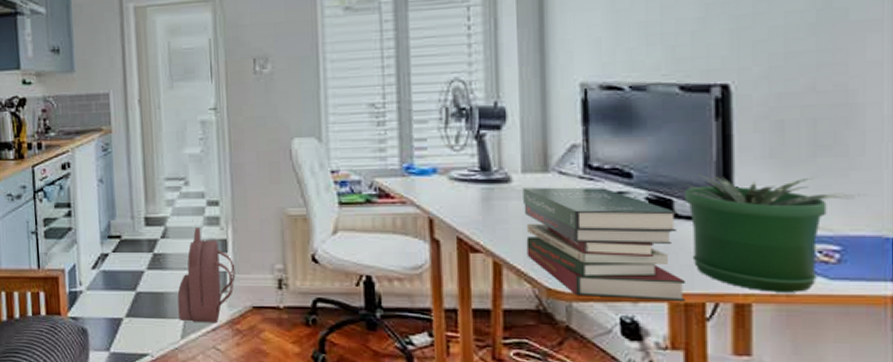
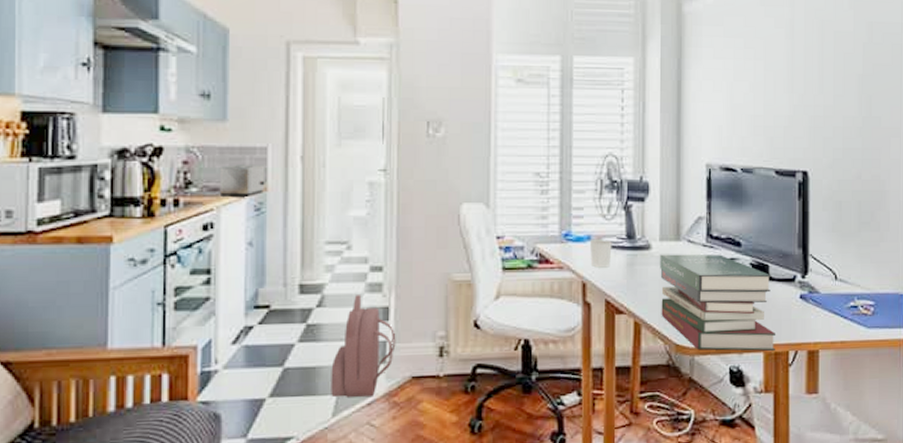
toaster: none [71,109,110,140] -> present [219,165,265,198]
cup: none [436,172,463,203] -> present [590,240,612,268]
planter: present [670,174,866,292] -> none [767,244,889,340]

